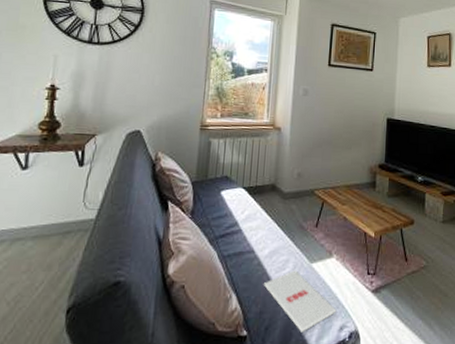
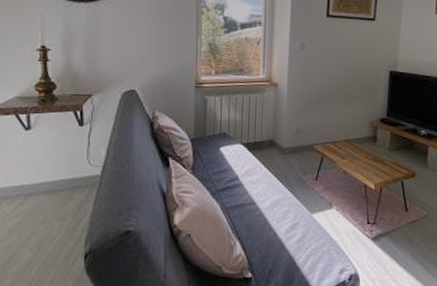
magazine: present [263,270,337,333] -> none [265,220,337,275]

